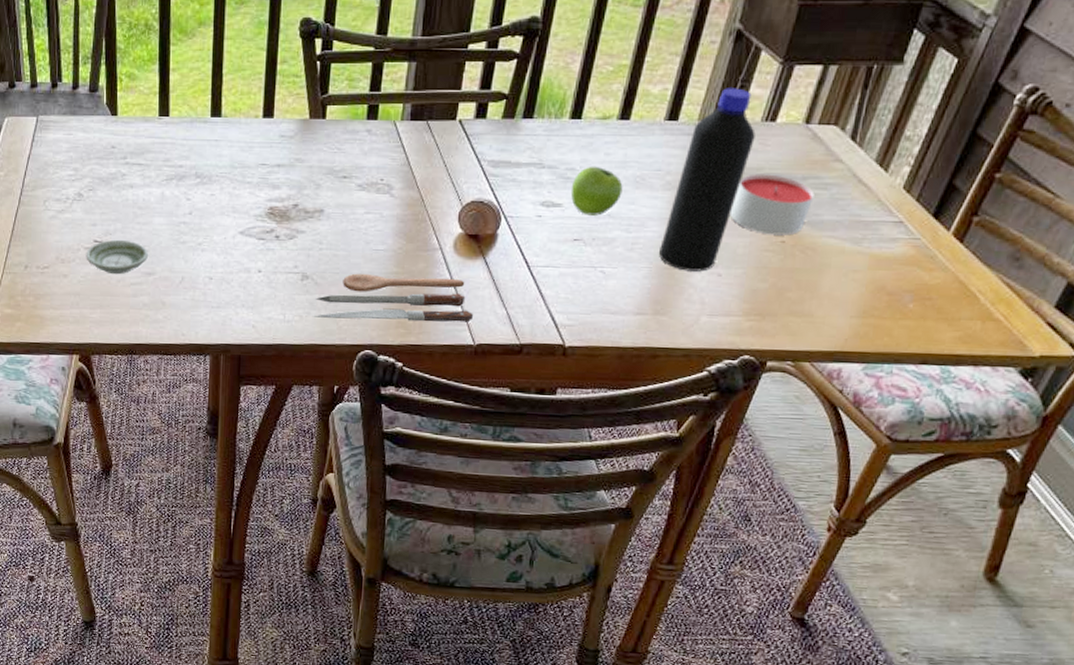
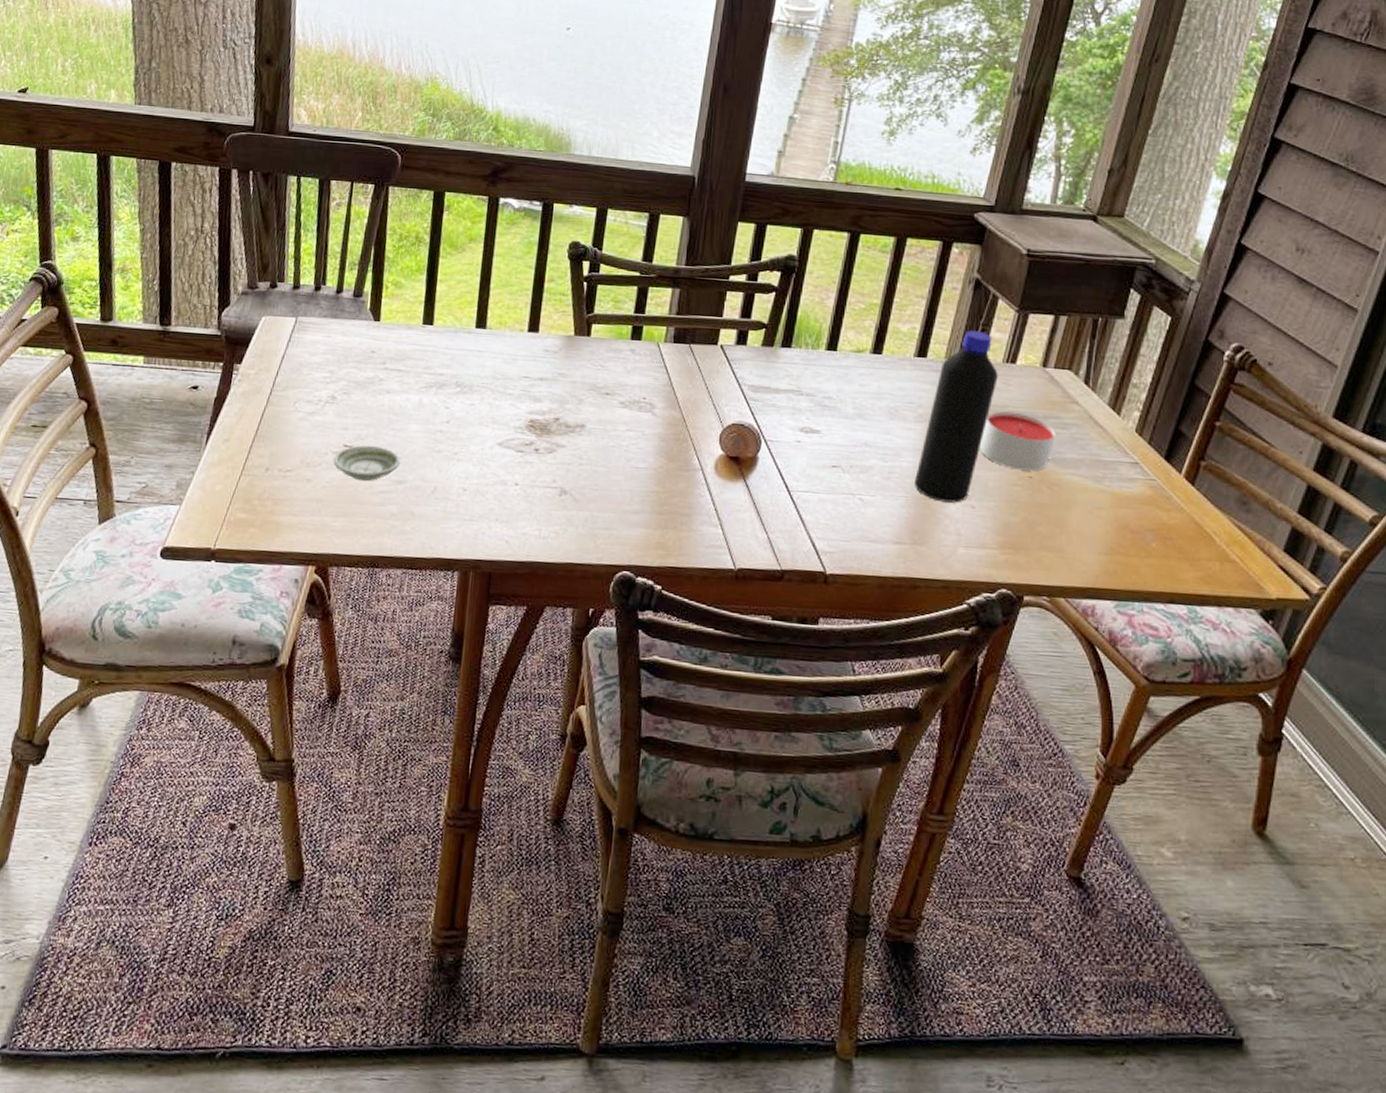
spoon: present [312,273,473,322] -> none [568,490,734,546]
fruit: present [570,166,623,216] -> none [828,395,878,444]

